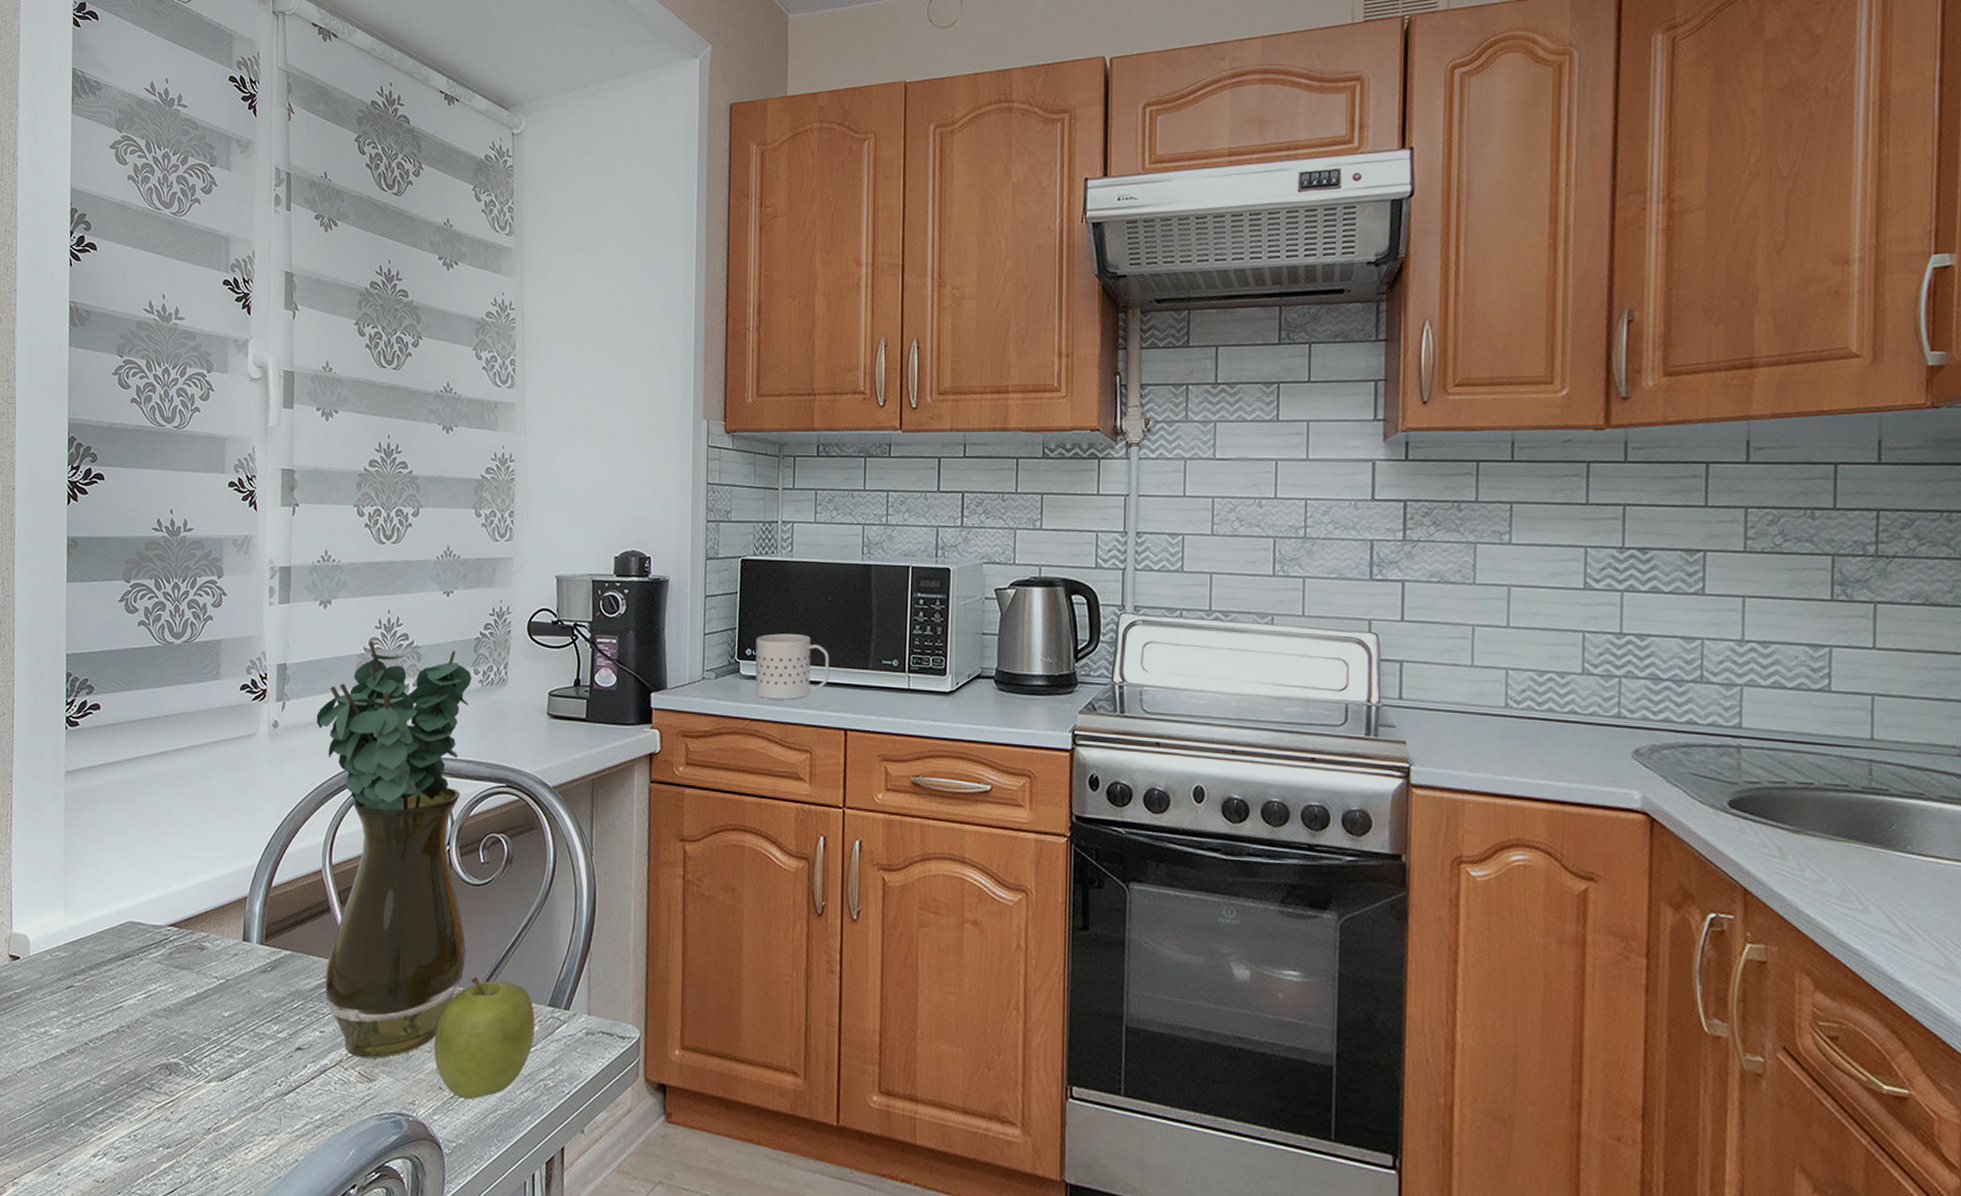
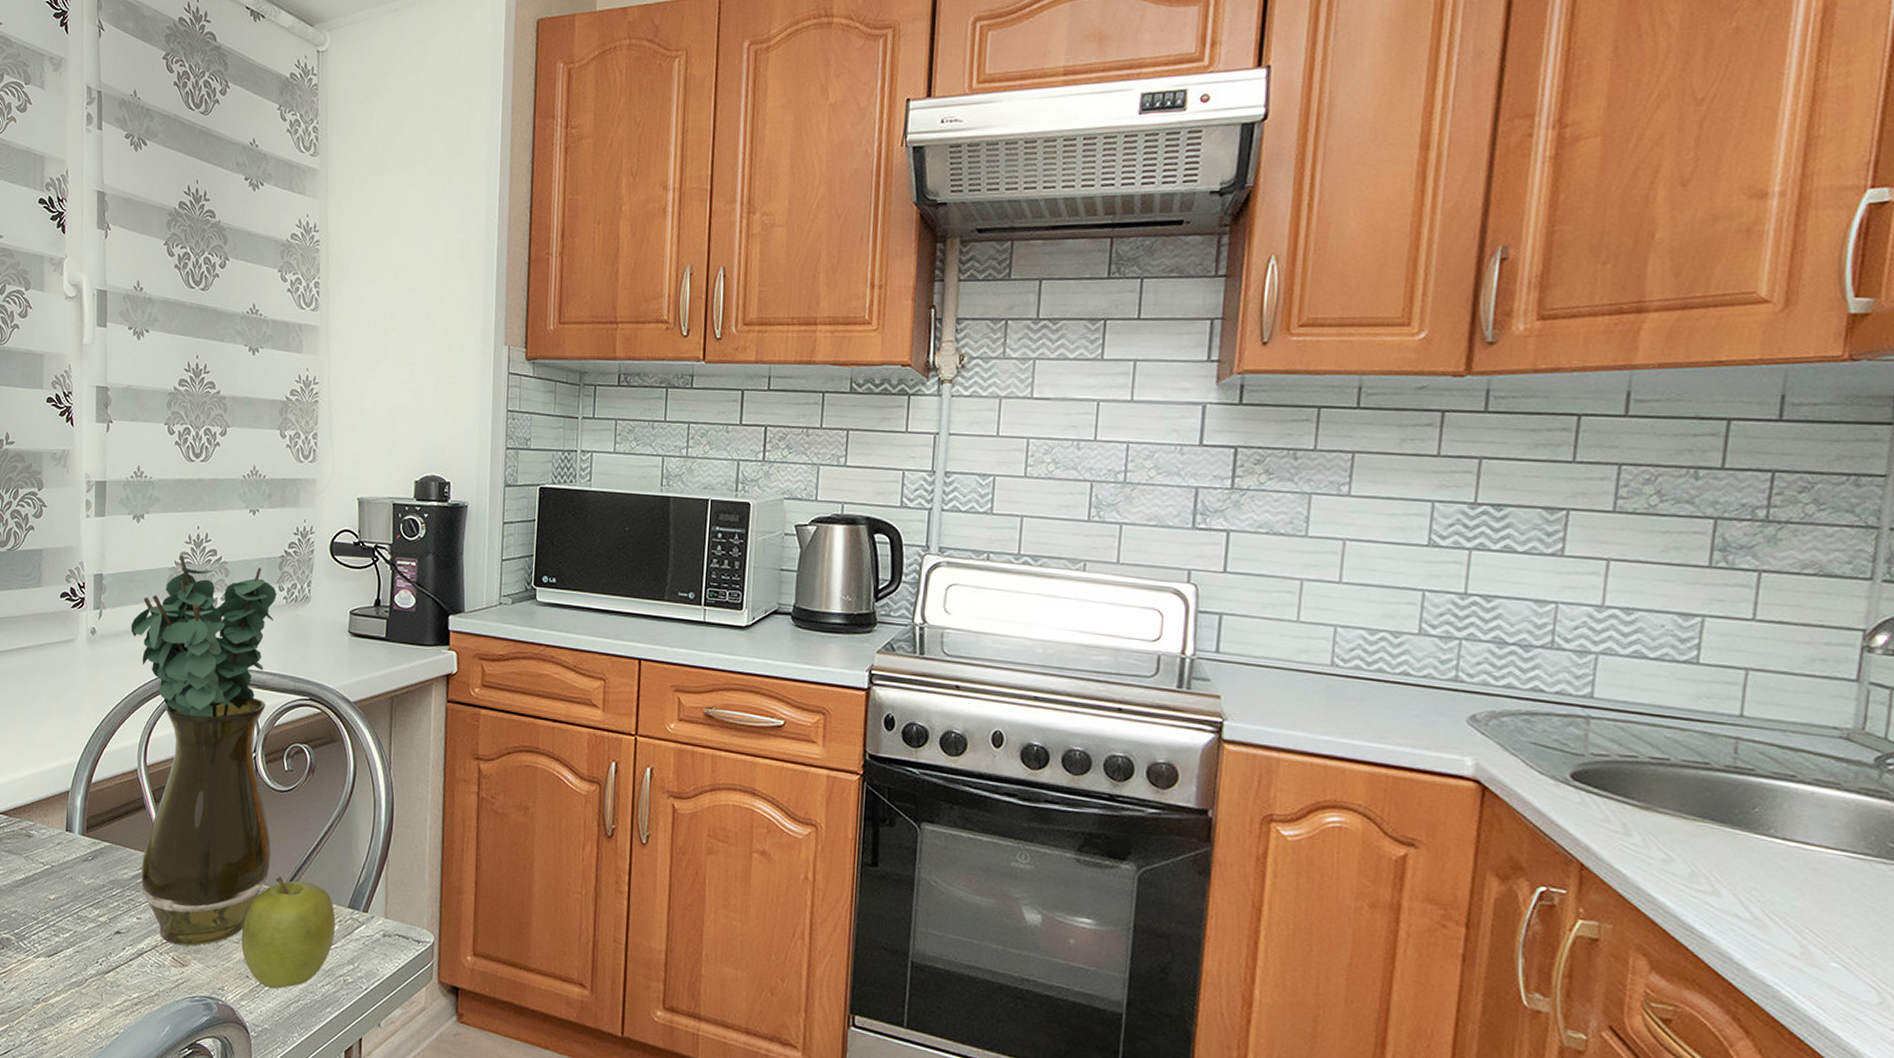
mug: present [755,633,830,700] -> none [551,562,626,628]

